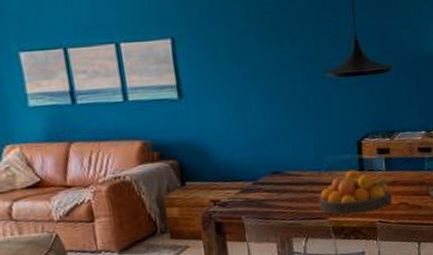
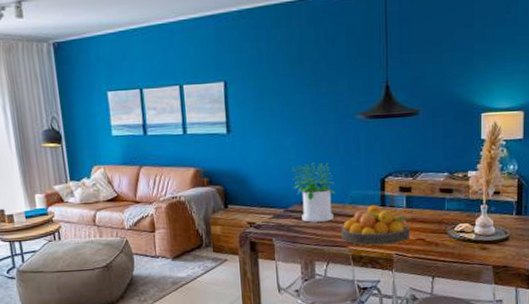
potted plant: none [258,127,310,195] -> present [291,162,336,222]

